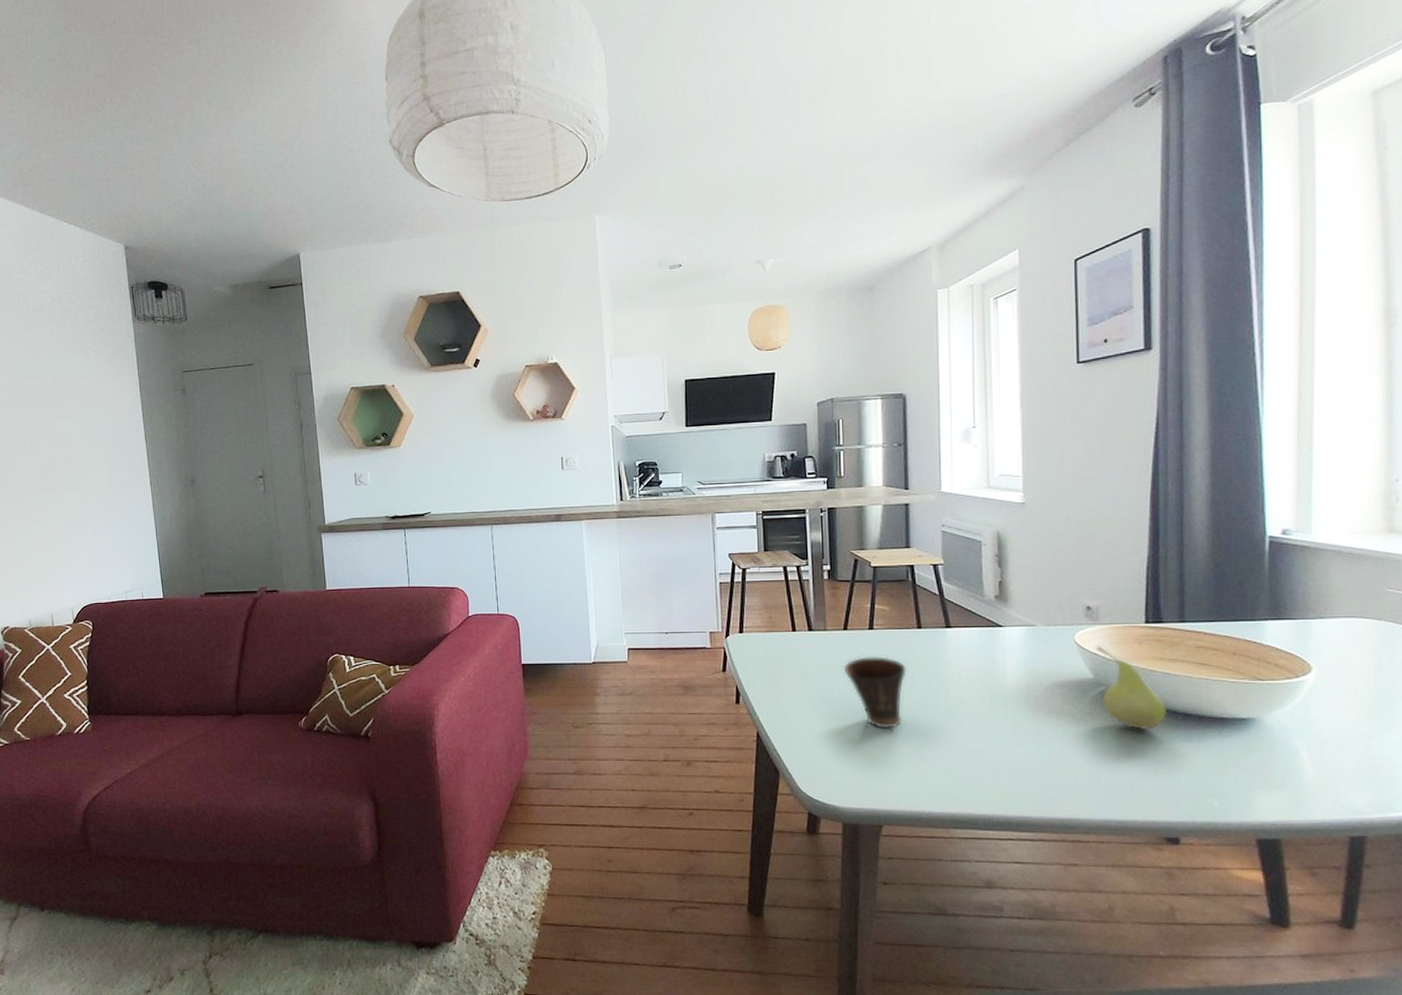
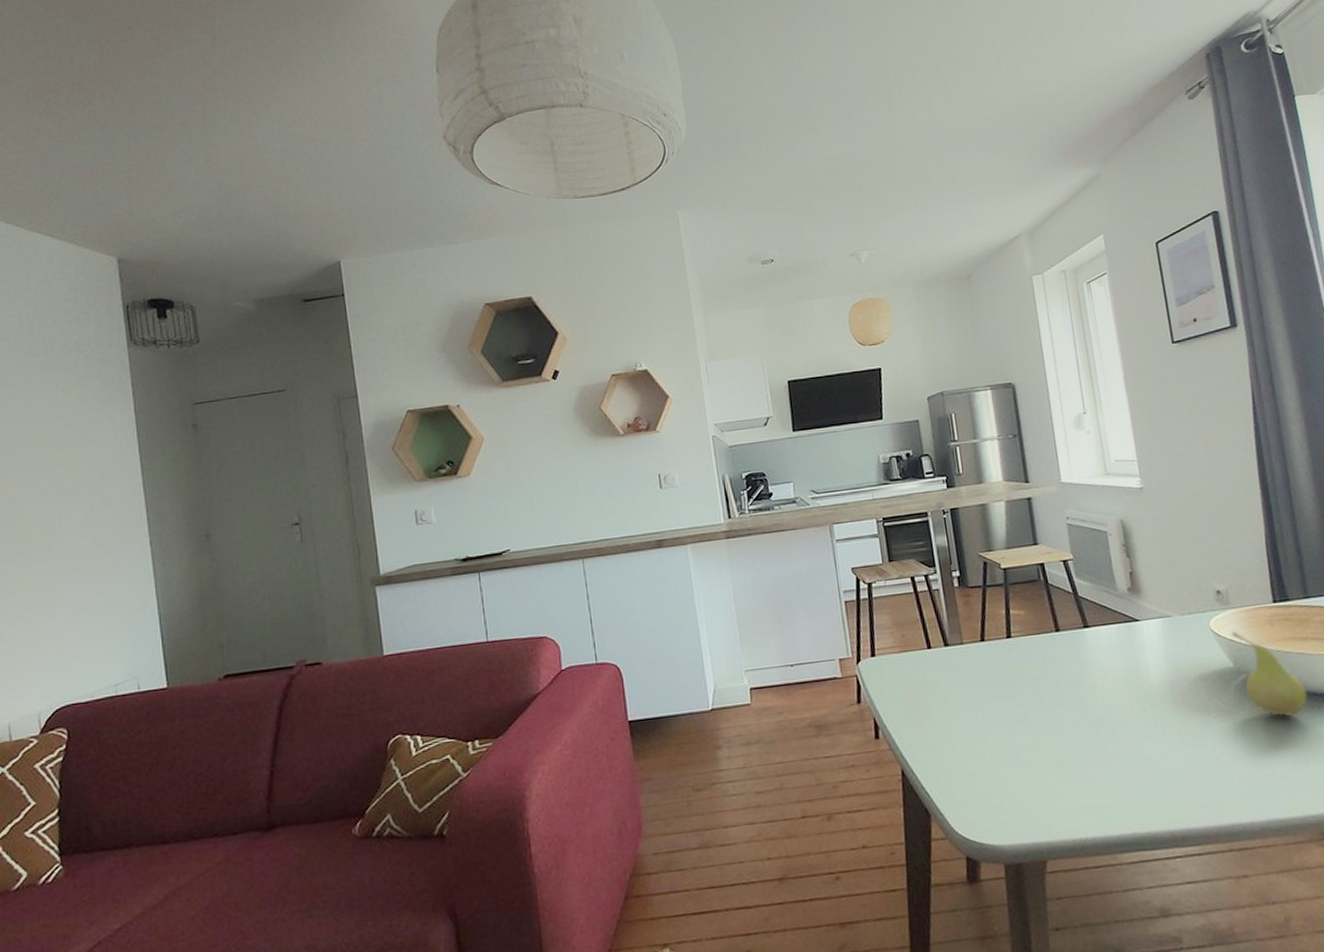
cup: present [843,655,907,729] -> none [985,666,1052,749]

